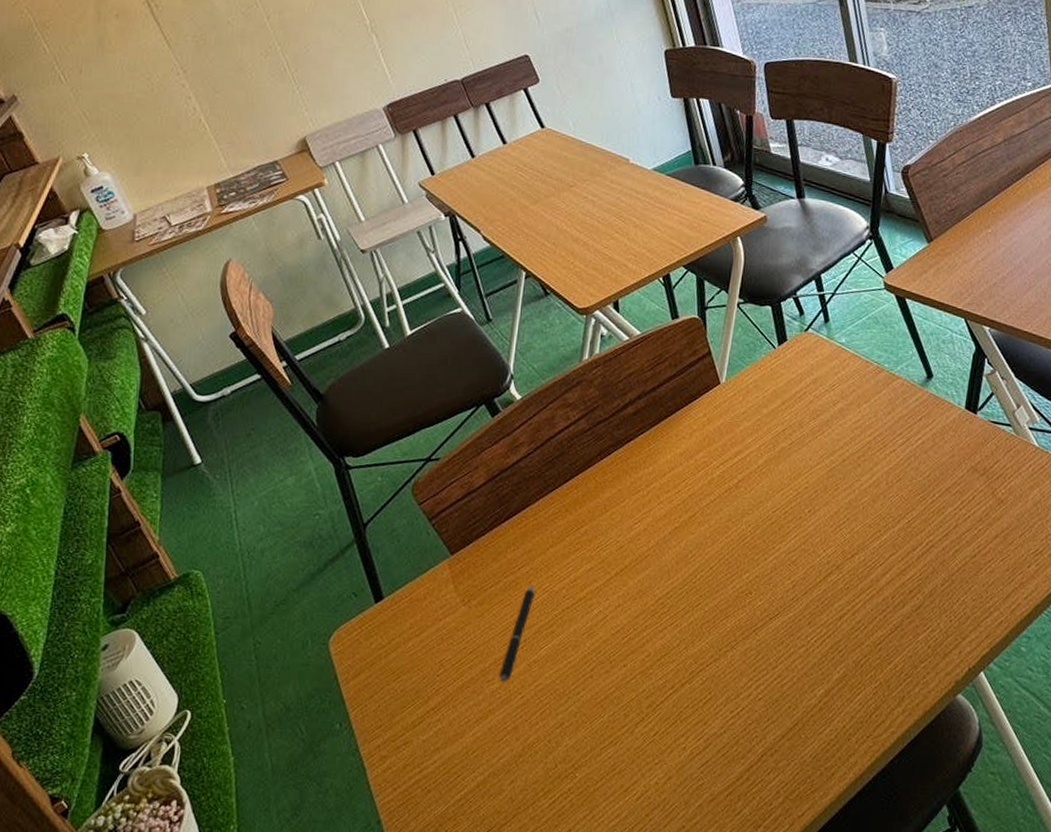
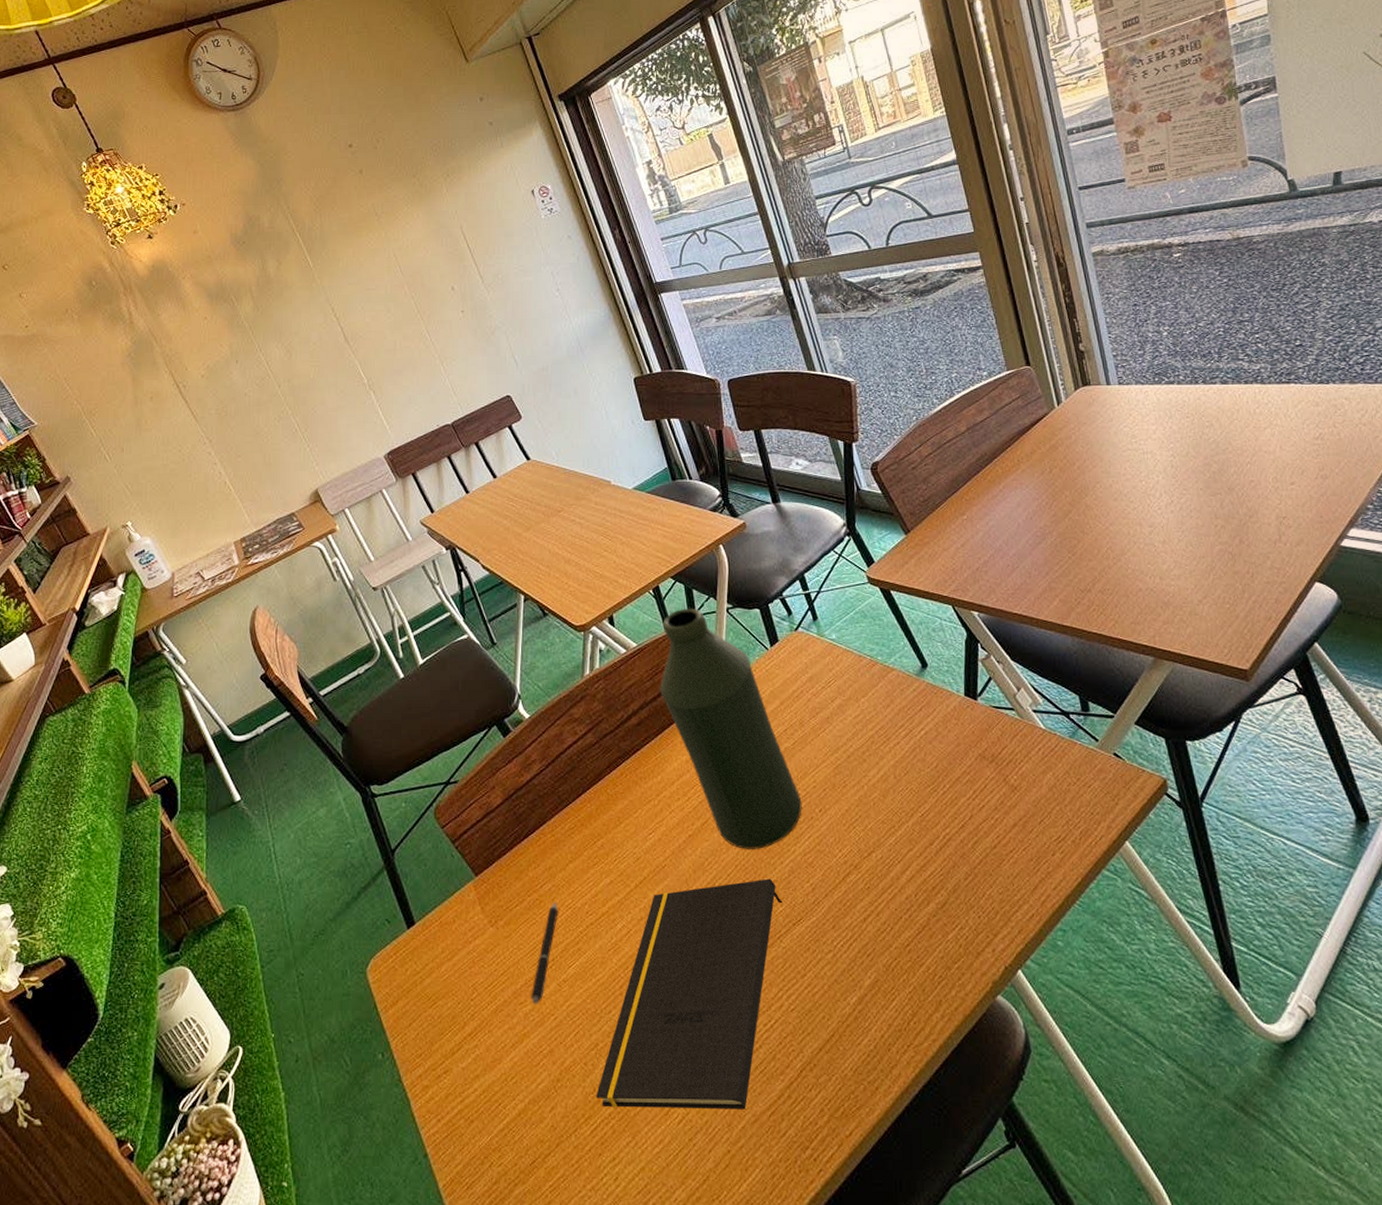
notepad: none [557,573,762,789] -> present [596,878,783,1110]
bottle: none [660,299,792,545] -> present [660,608,802,849]

